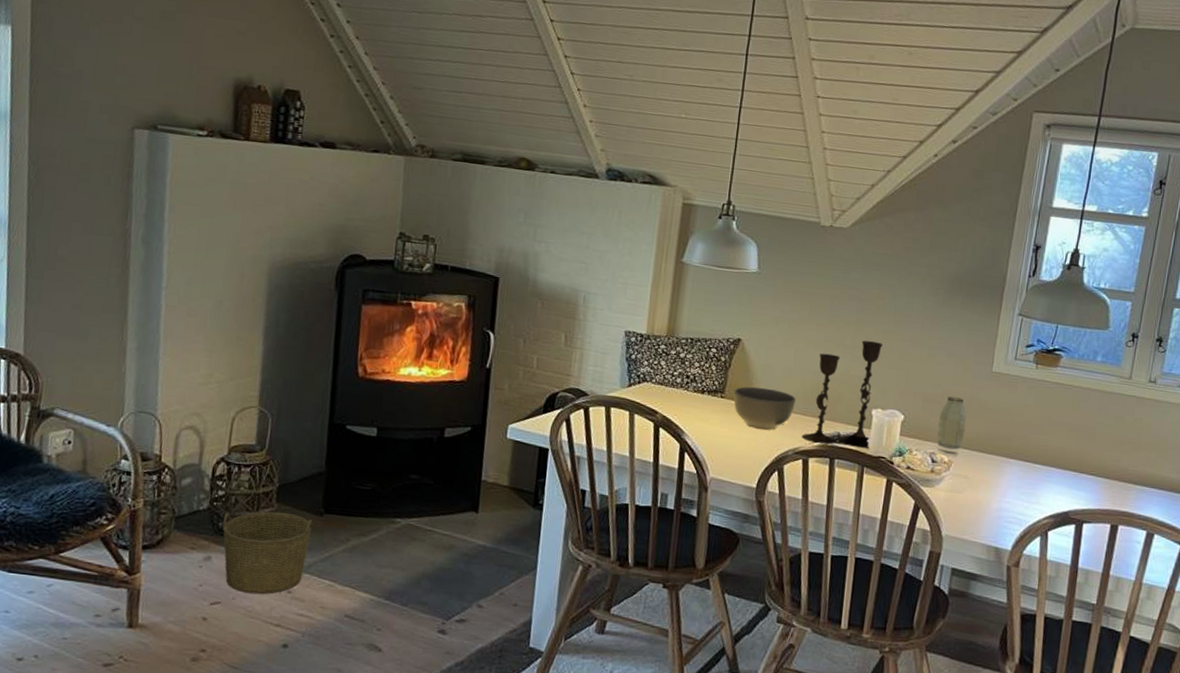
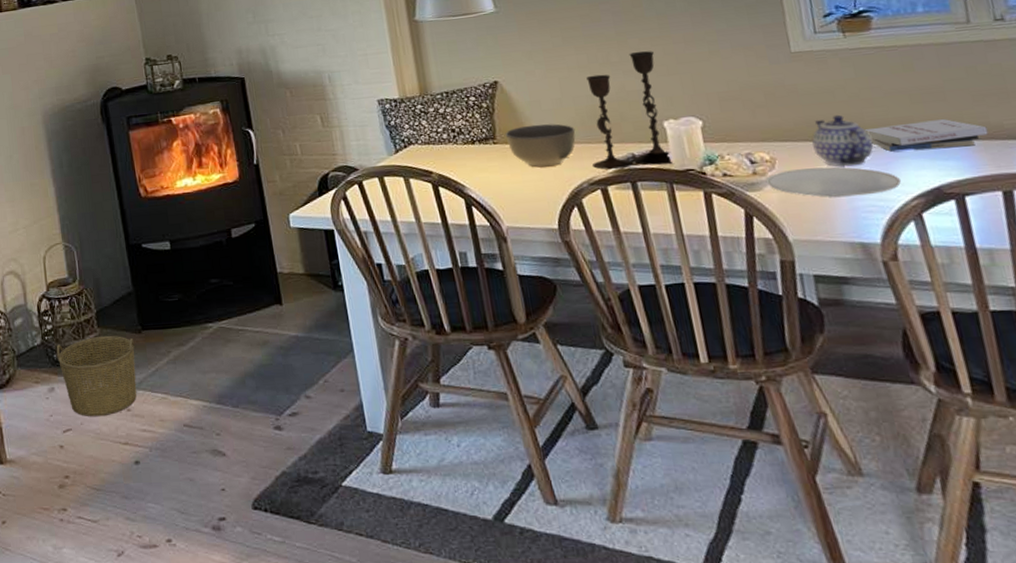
vase: present [937,396,967,458] -> none [743,88,781,155]
plate: none [939,474,1042,508] -> present [765,166,902,198]
teapot: none [984,434,1031,481] -> present [811,114,874,166]
books: none [1027,451,1116,483] -> present [864,119,989,152]

